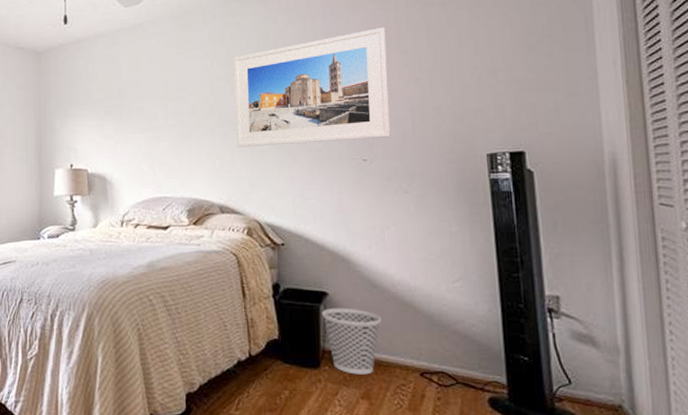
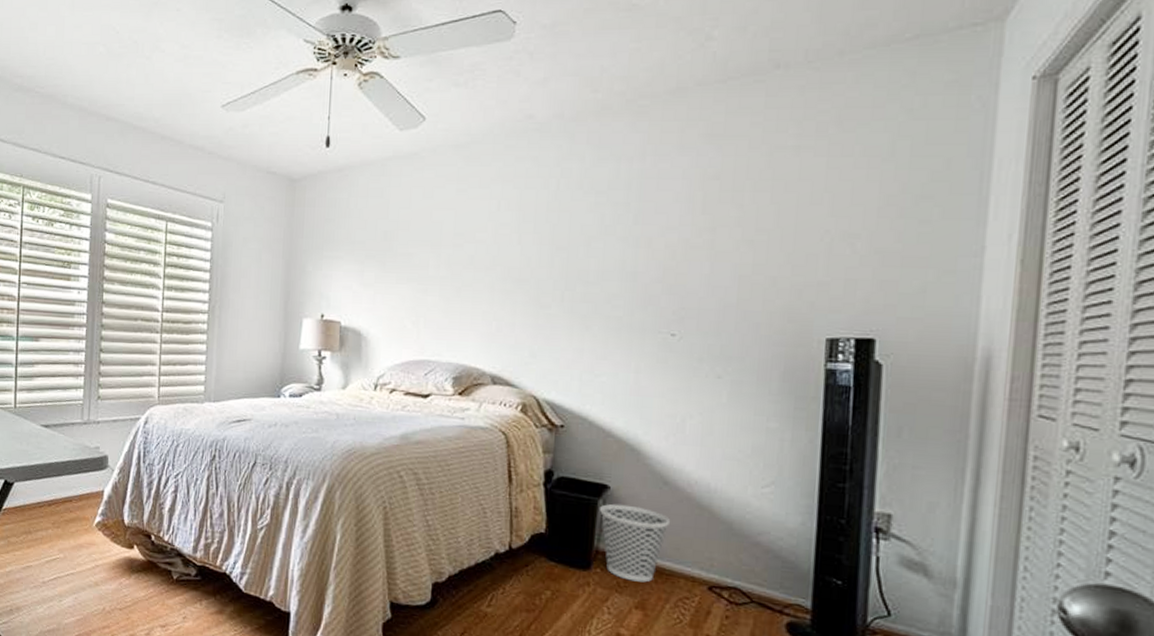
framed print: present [233,27,391,148] -> none [518,173,719,310]

